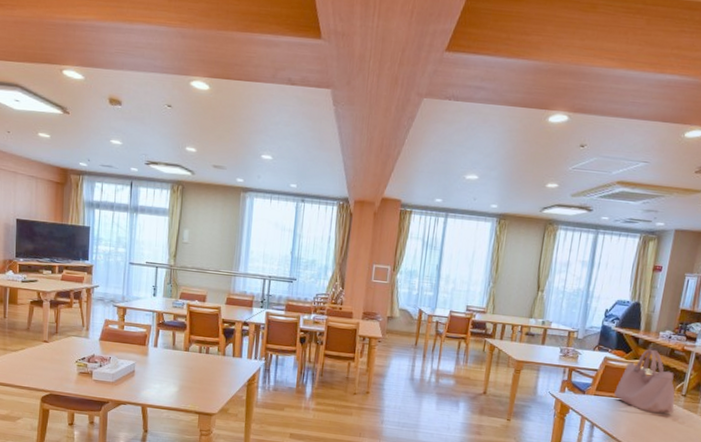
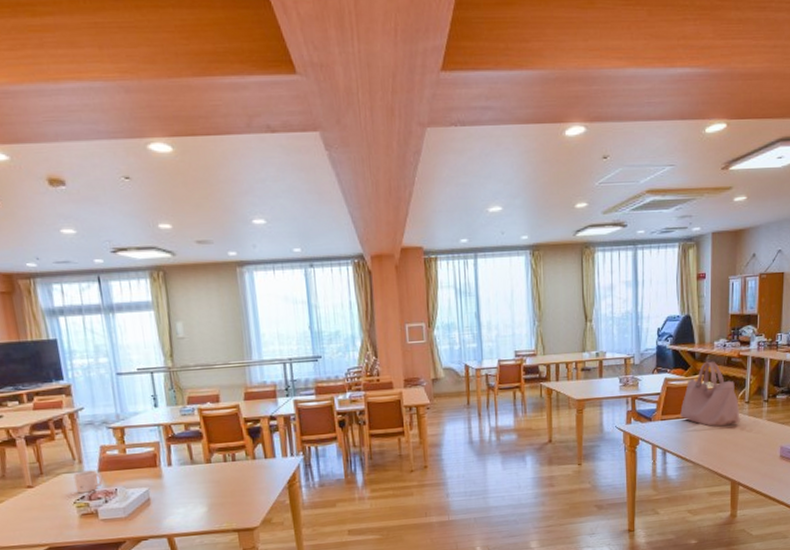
mug: none [80,337,102,356] -> present [73,470,104,494]

